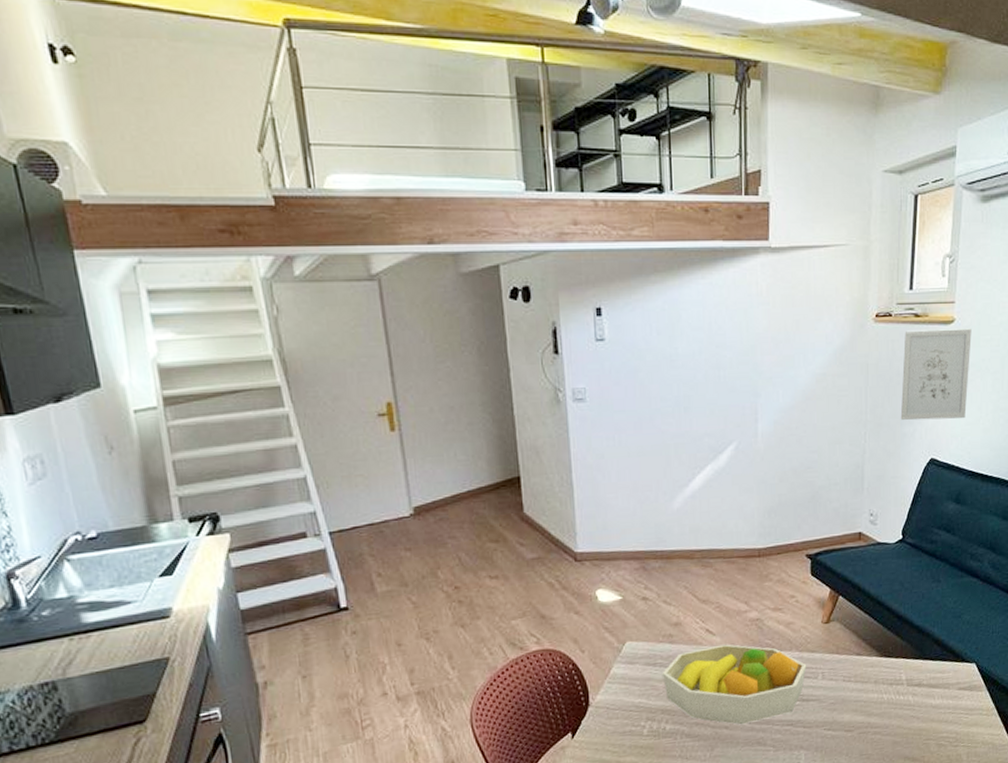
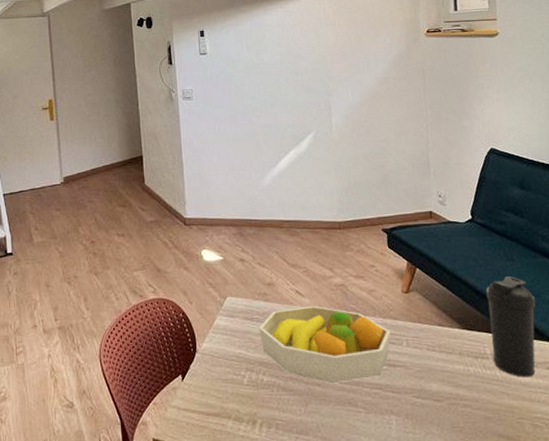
wall art: present [900,328,972,421] -> none [454,40,520,116]
water bottle: none [908,598,956,700] -> present [486,275,536,377]

